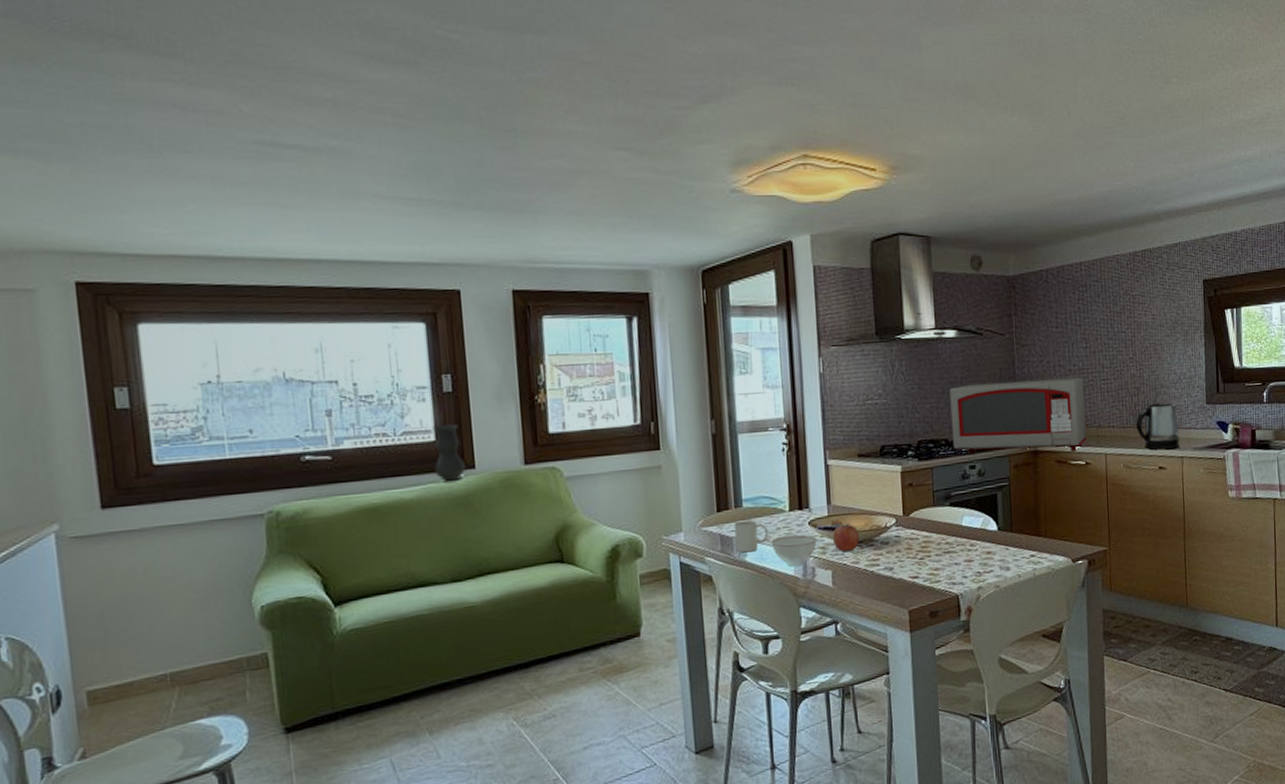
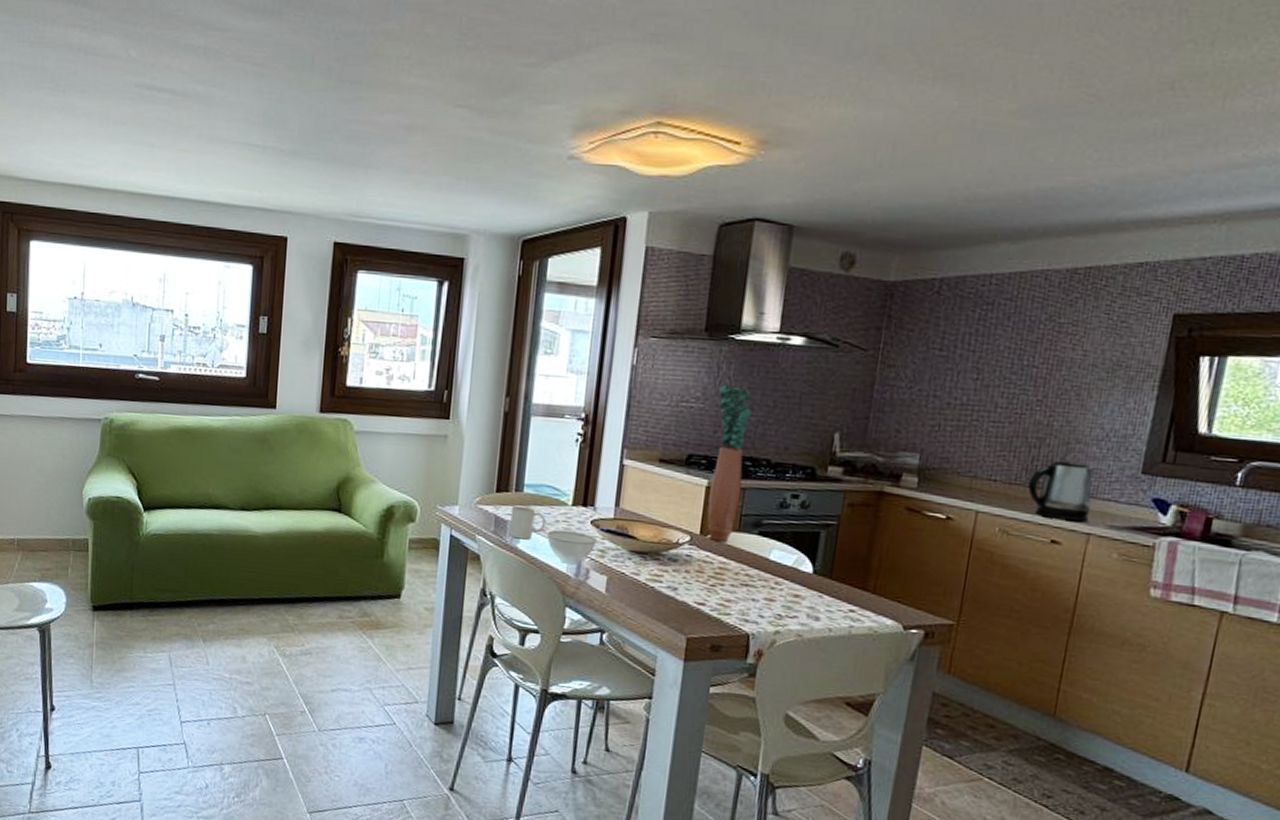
vase: present [431,425,465,482] -> none [241,363,268,418]
fruit: present [832,522,860,552] -> none [614,529,646,561]
vase: none [895,375,931,519] -> present [707,379,752,543]
microwave: present [949,377,1087,454] -> none [775,401,965,502]

